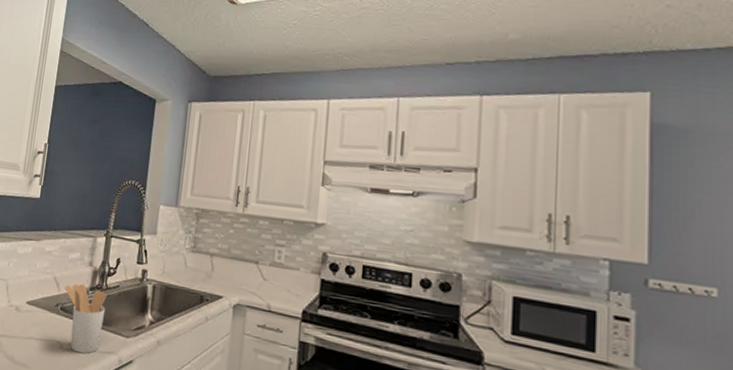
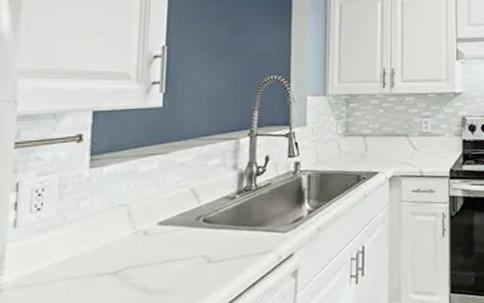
utensil holder: present [64,283,106,354] -> none [206,190,258,262]

